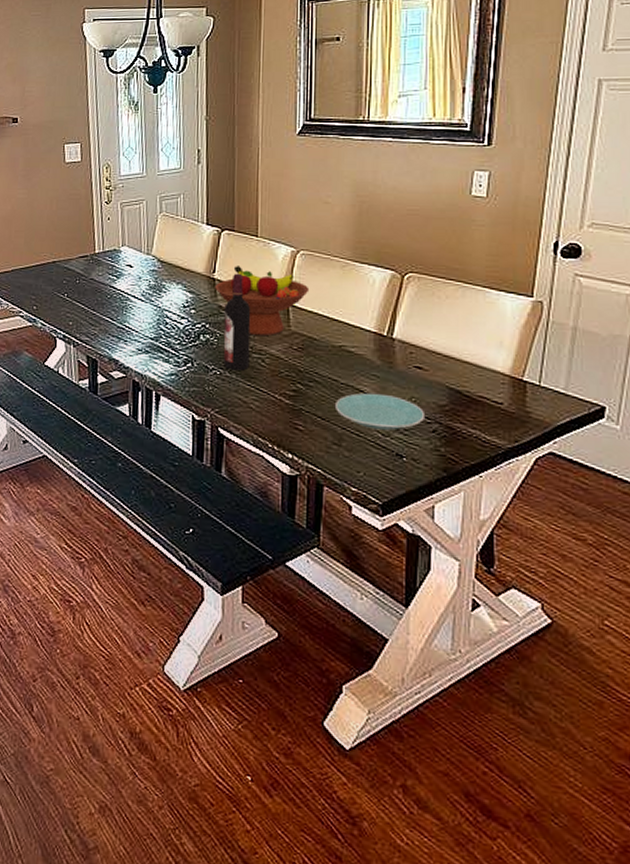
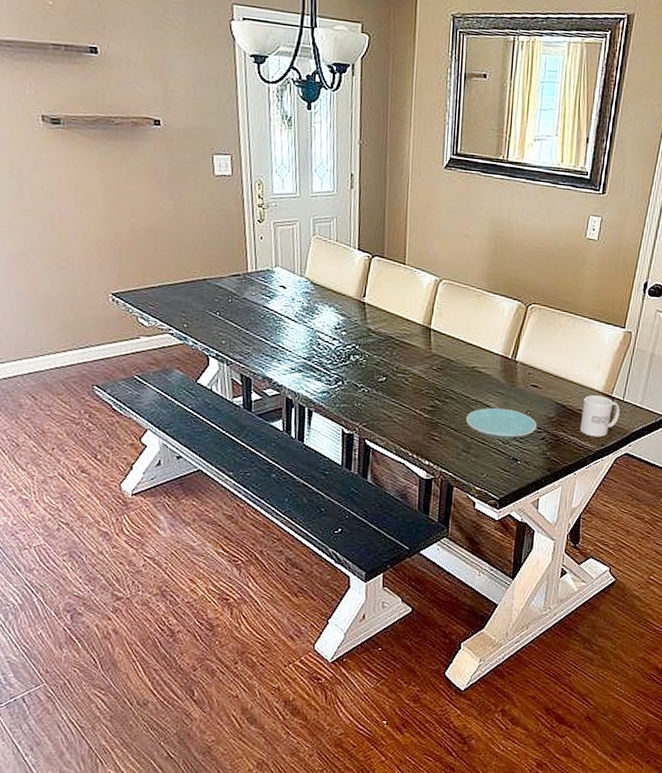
fruit bowl: present [215,266,310,335] -> none [365,291,449,357]
wine bottle: present [223,273,251,371] -> none [371,298,397,389]
mug: none [482,378,536,431] -> present [579,395,620,437]

